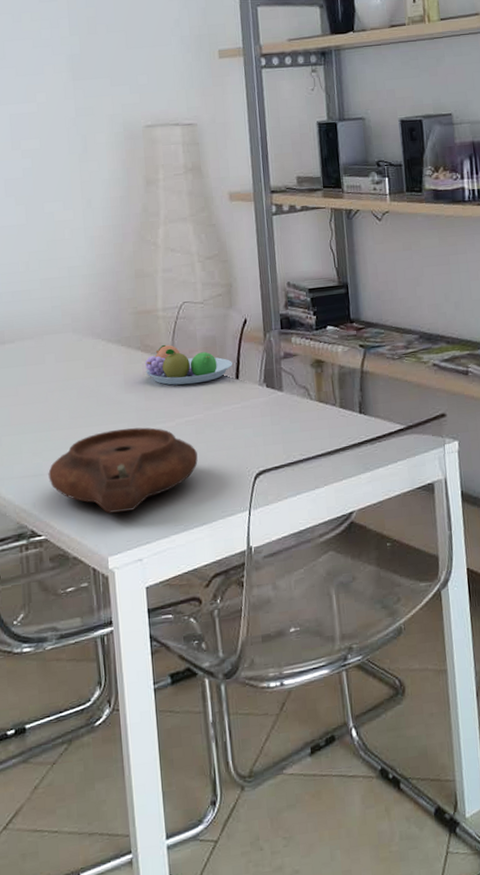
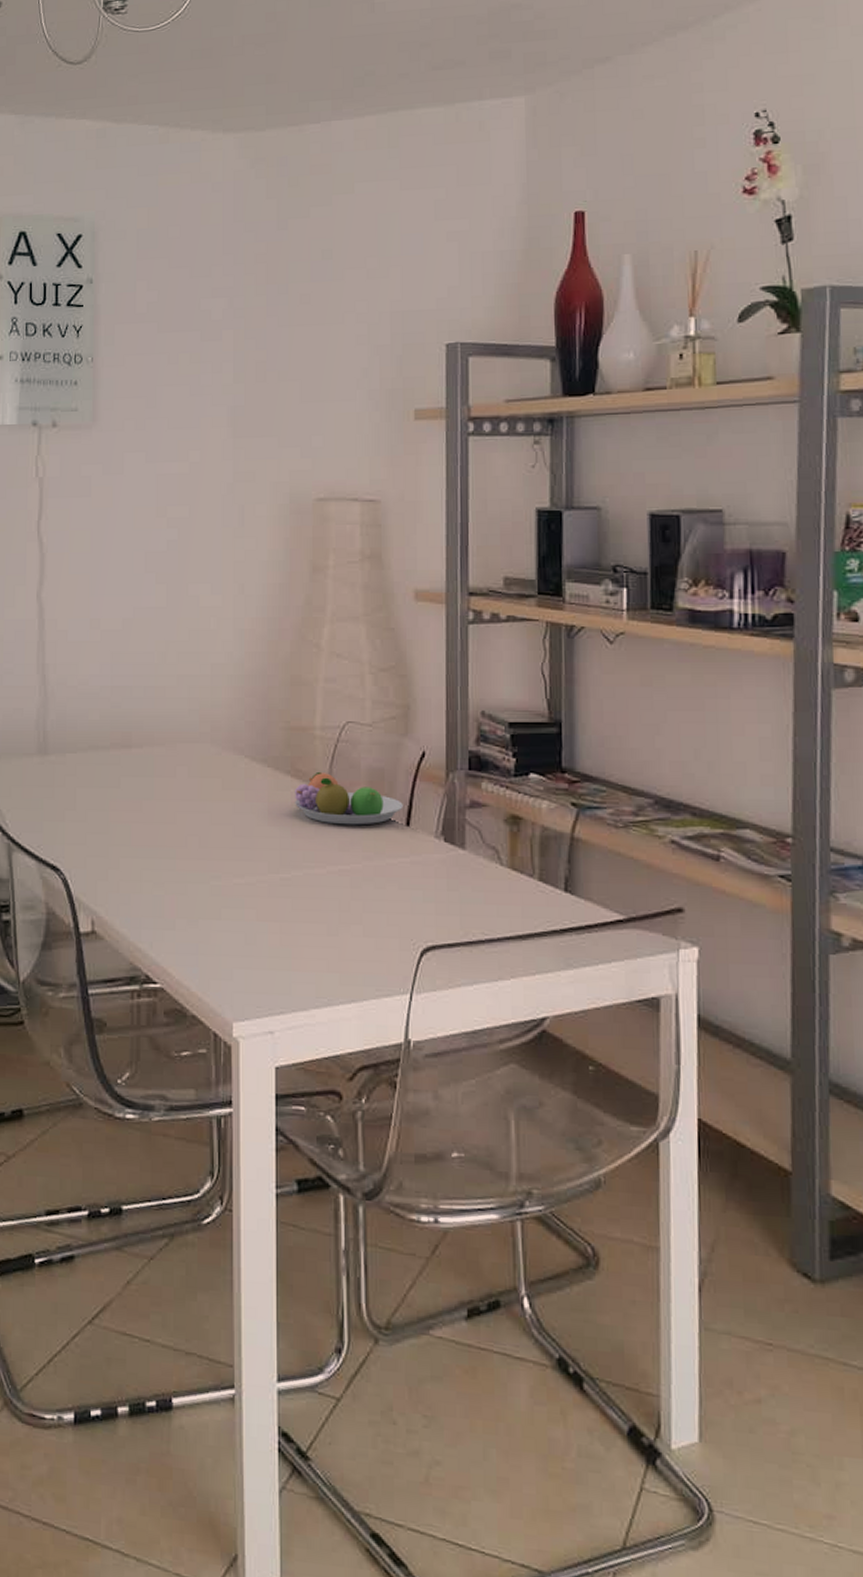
plate: present [48,427,198,514] -> none [170,868,351,971]

